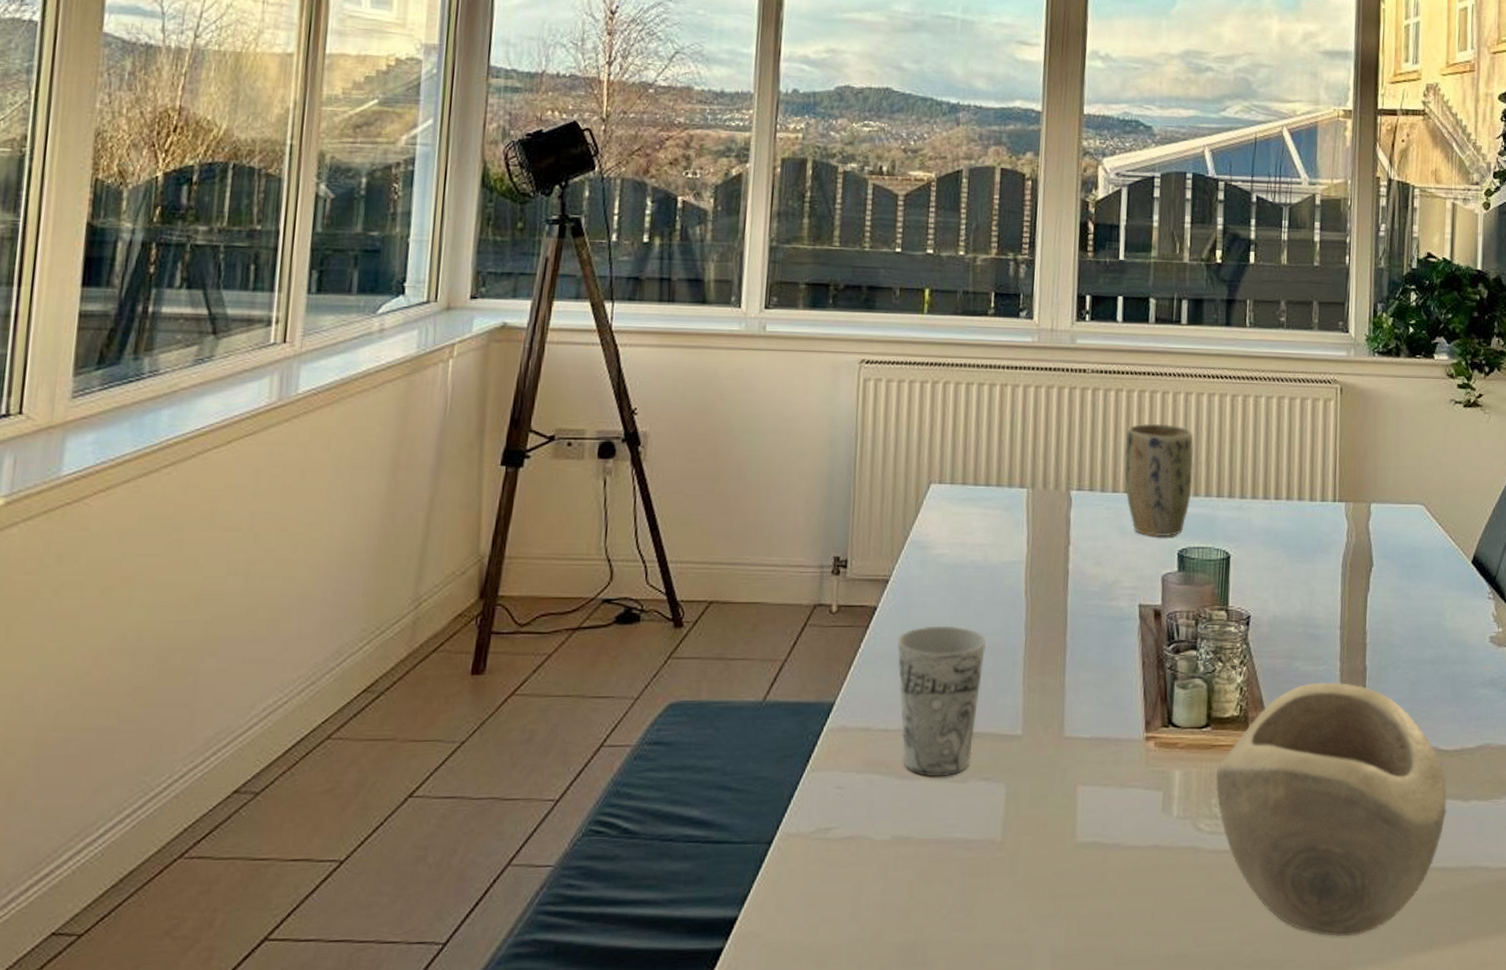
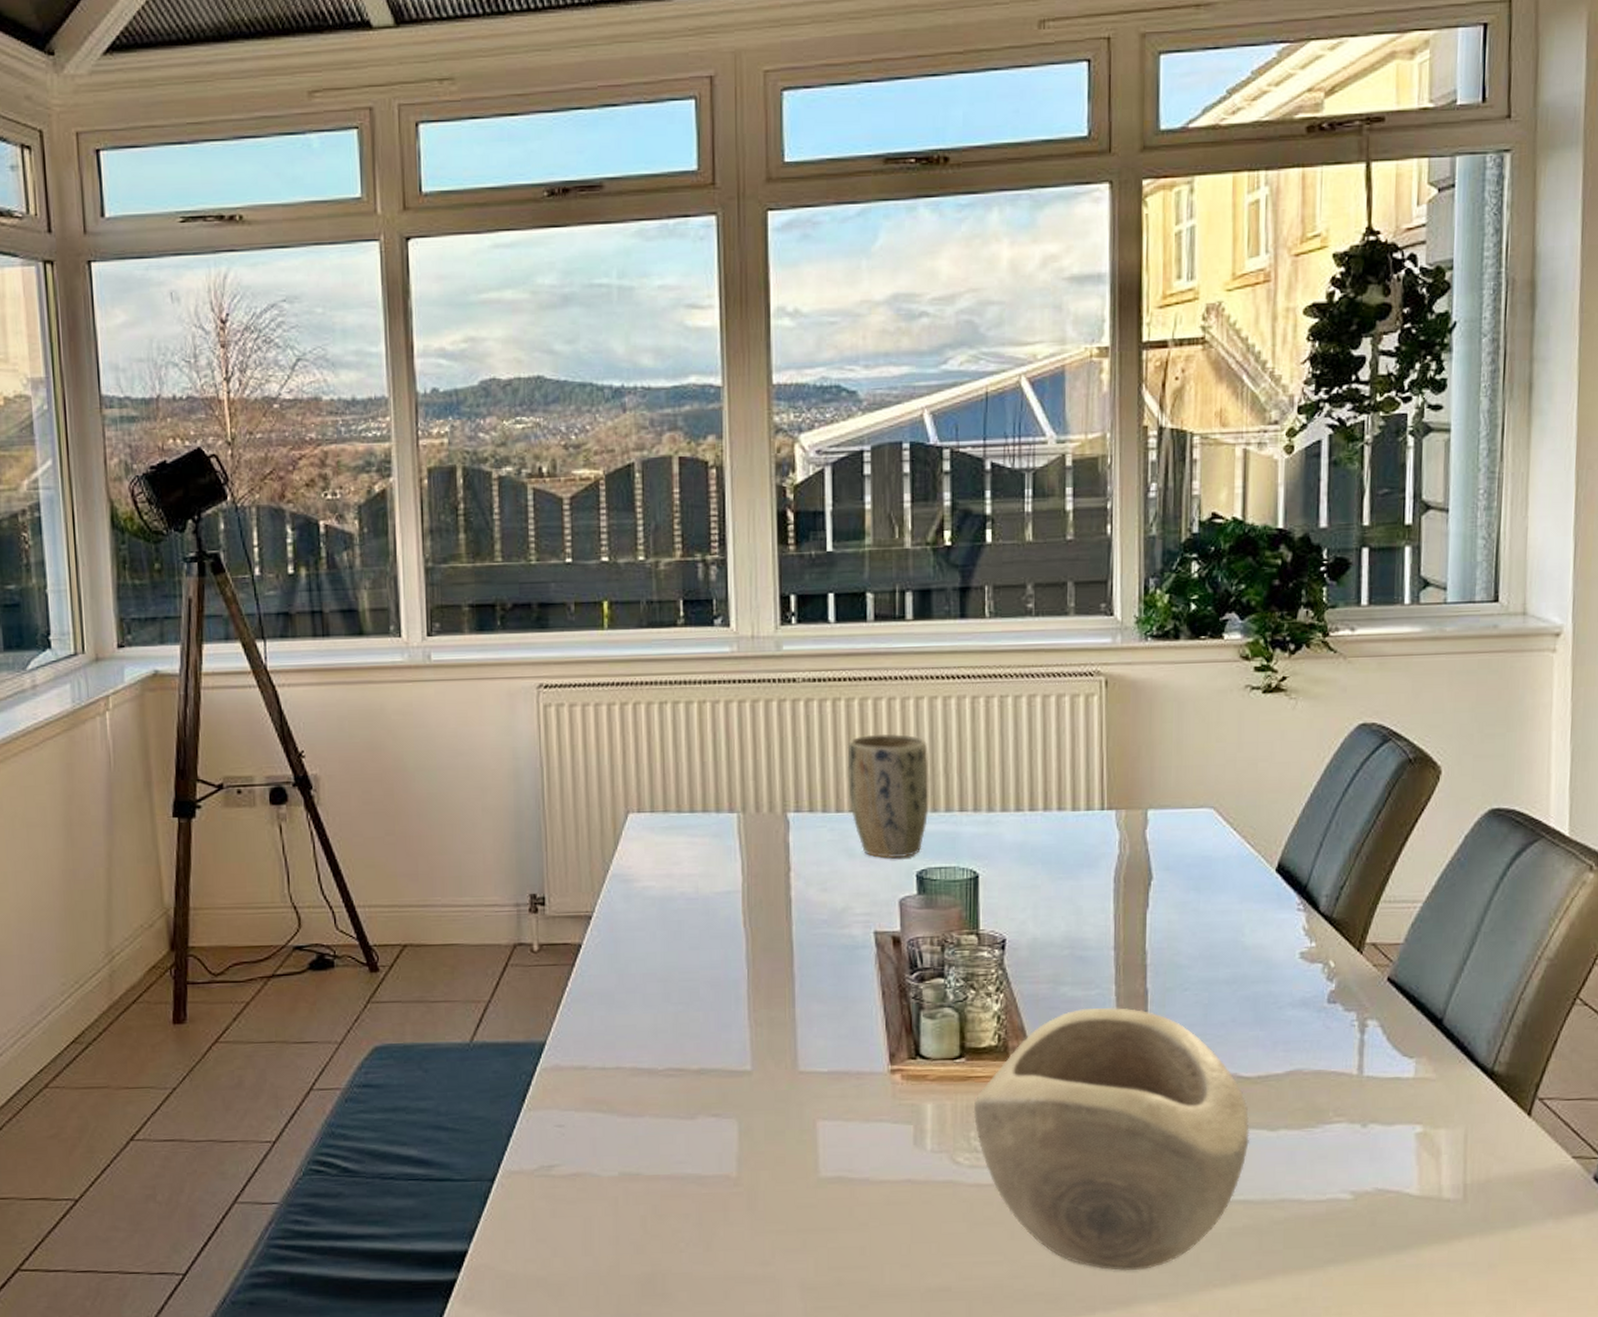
cup: present [897,625,986,778] -> none [608,961,704,1115]

